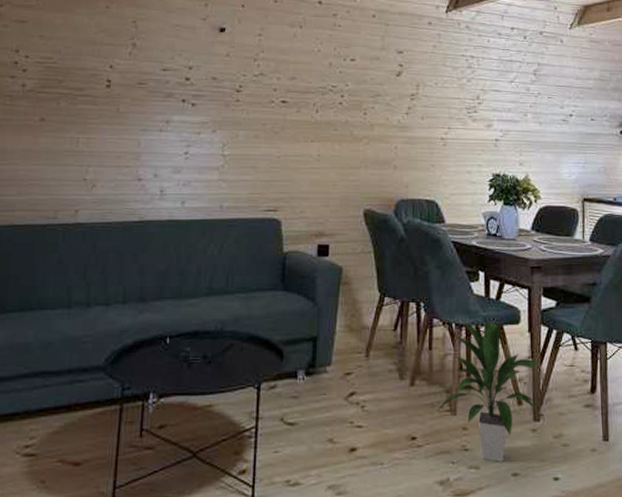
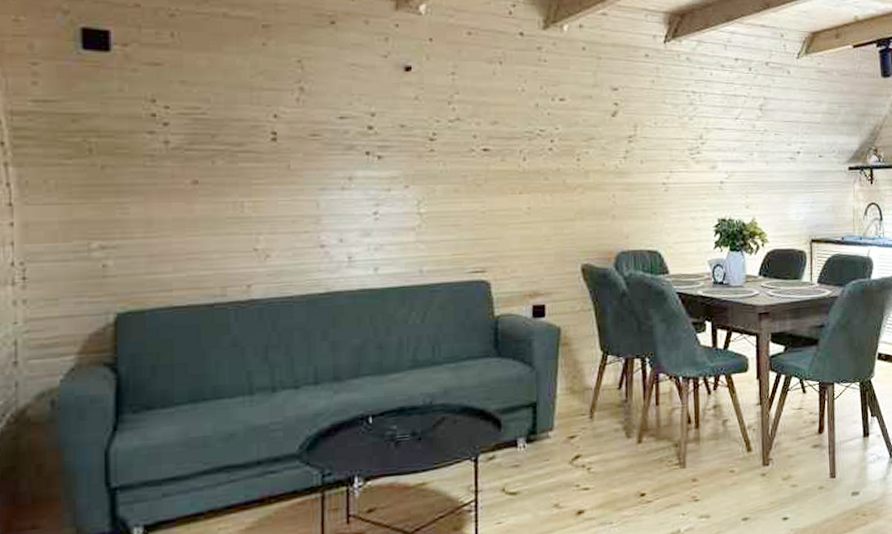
indoor plant: present [438,320,544,462] -> none [667,370,772,509]

